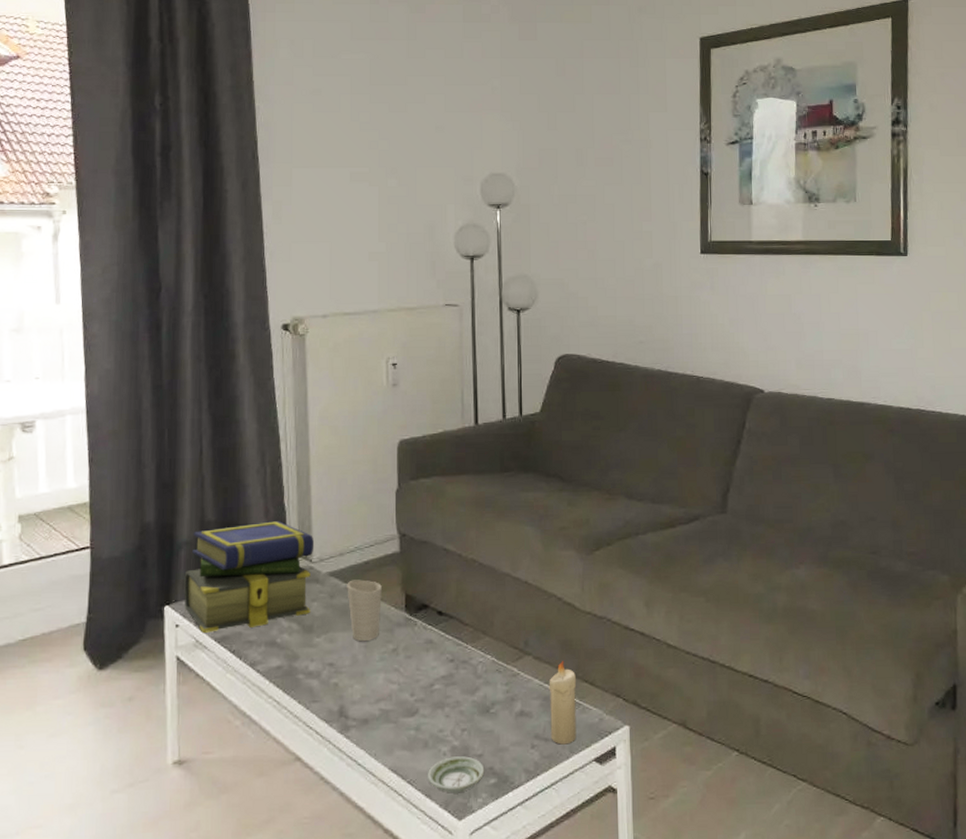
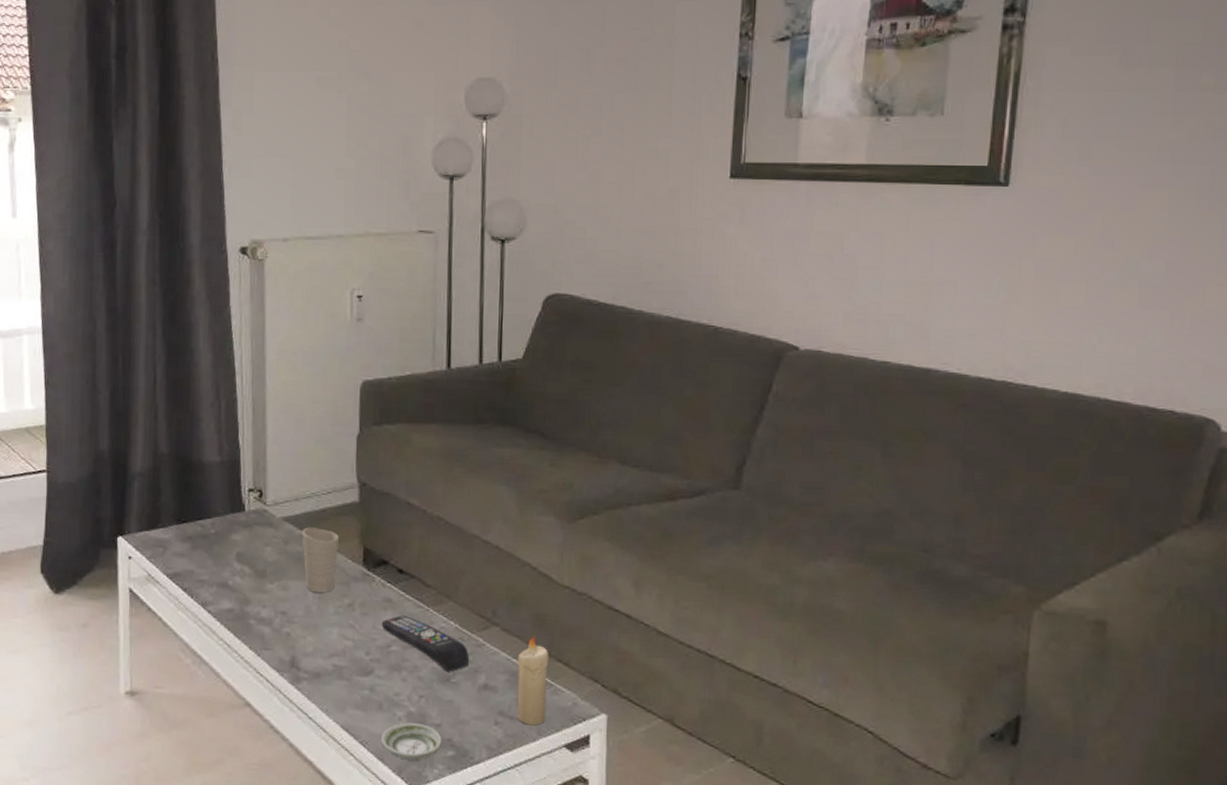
stack of books: present [184,521,313,633] -> none [136,458,268,568]
remote control: none [424,654,505,703] -> present [381,615,469,672]

